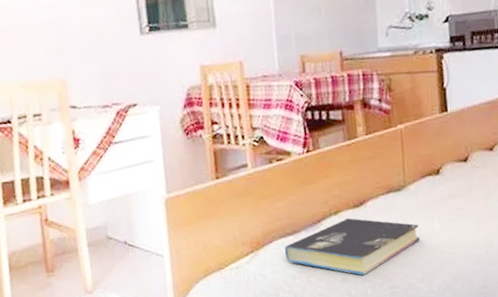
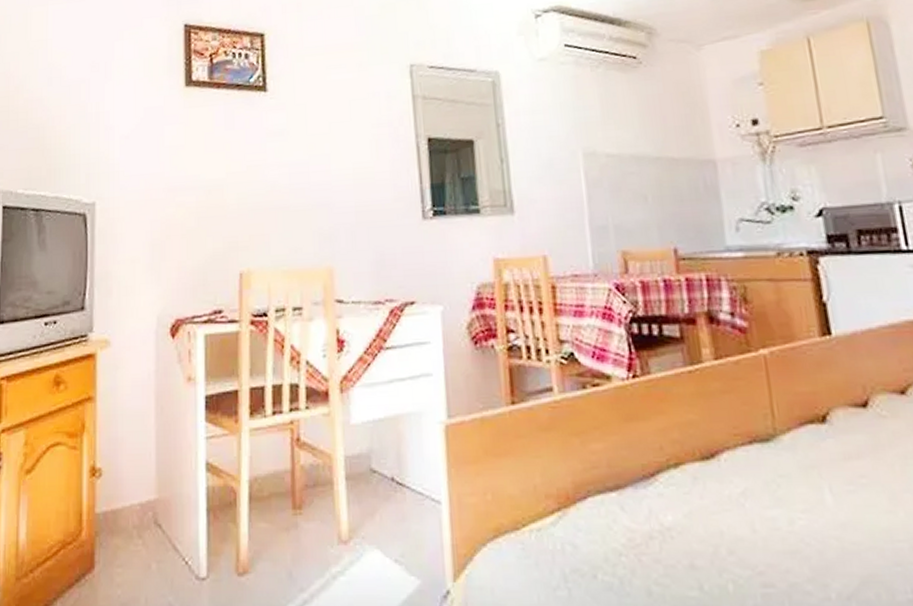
book: present [284,218,421,276] -> none [603,475,805,562]

